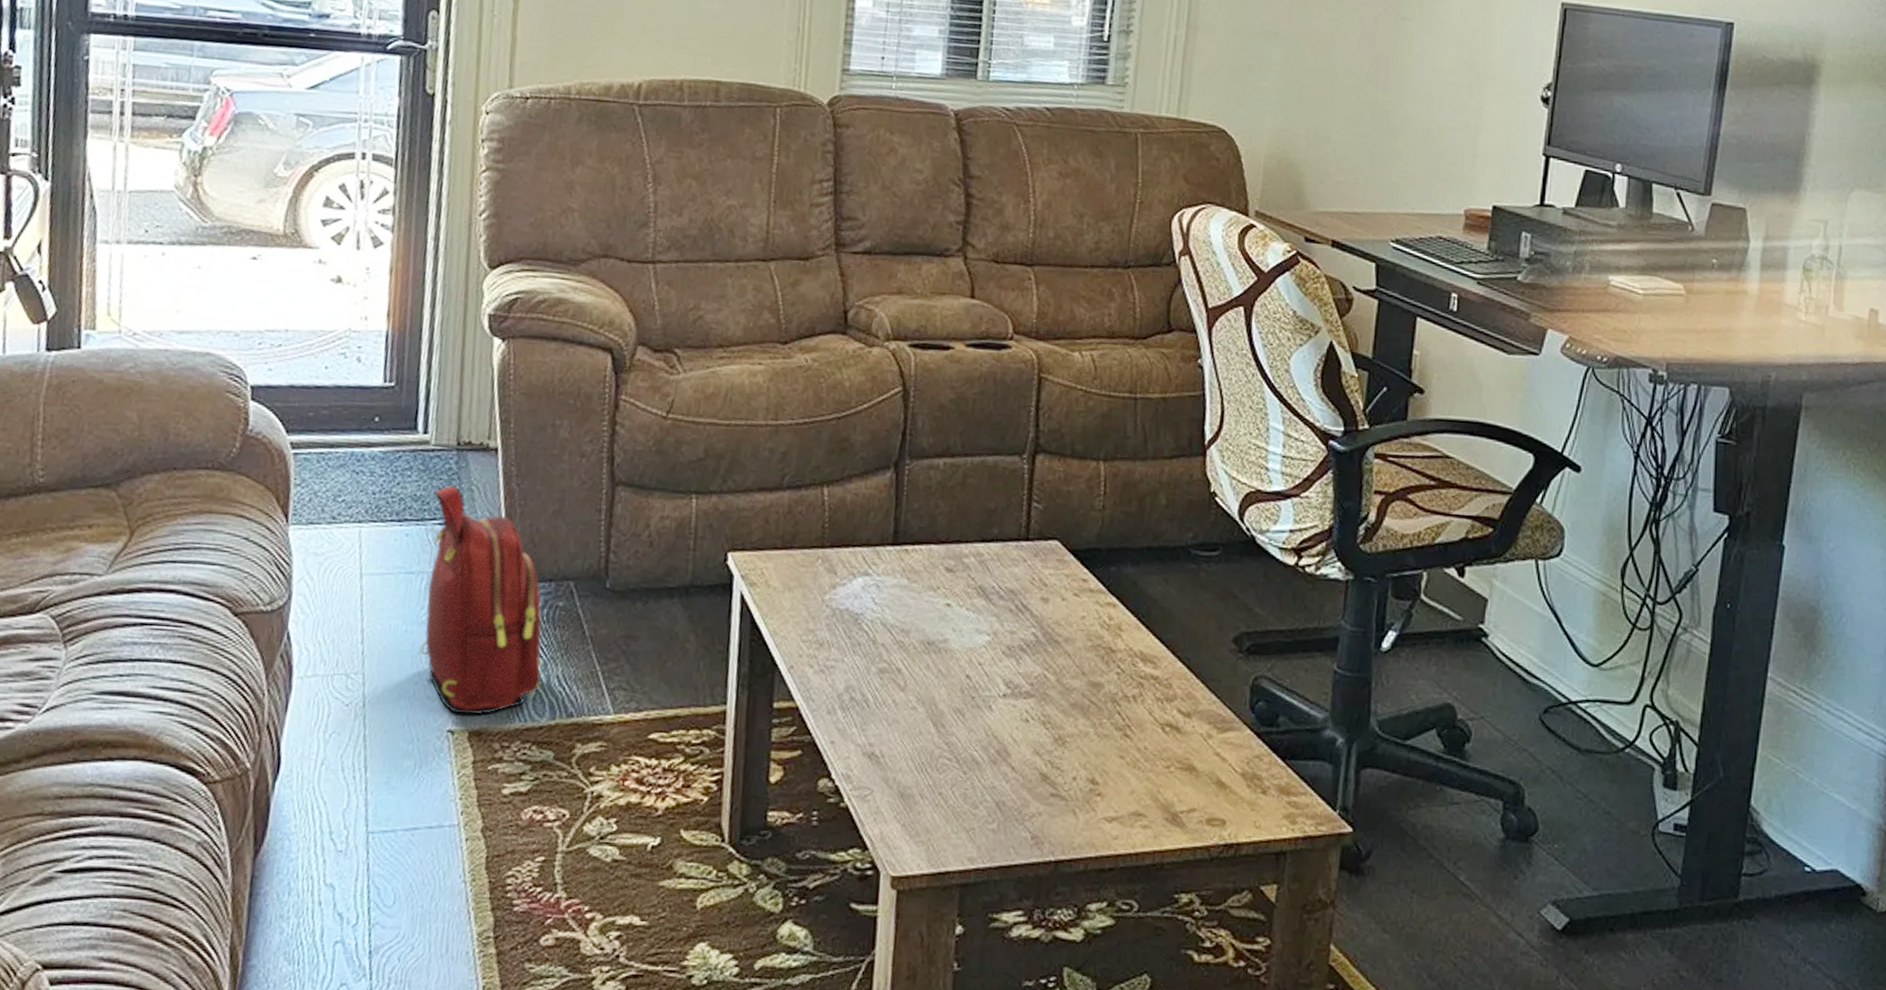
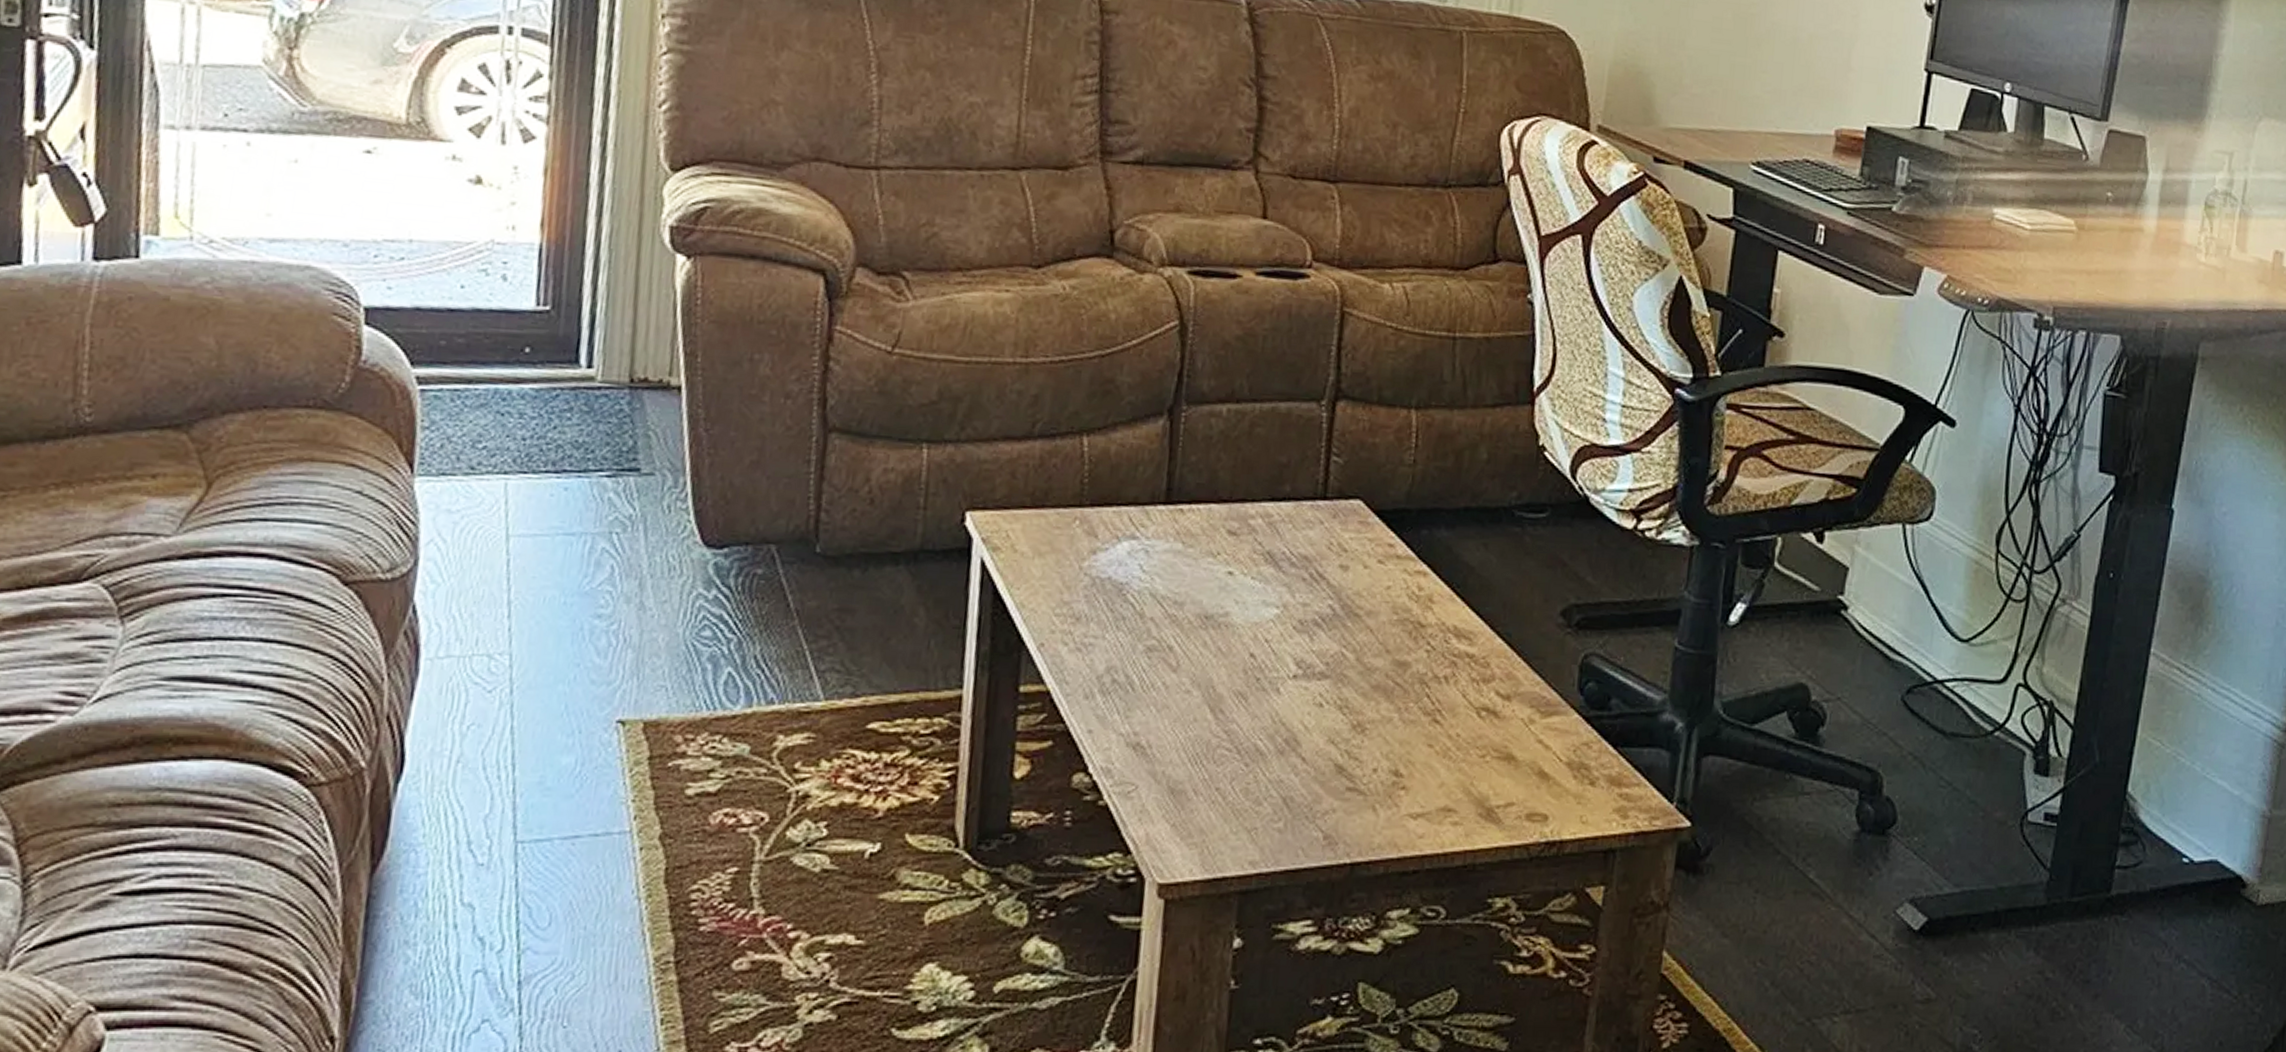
backpack: present [419,485,542,715] -> none [582,430,736,702]

